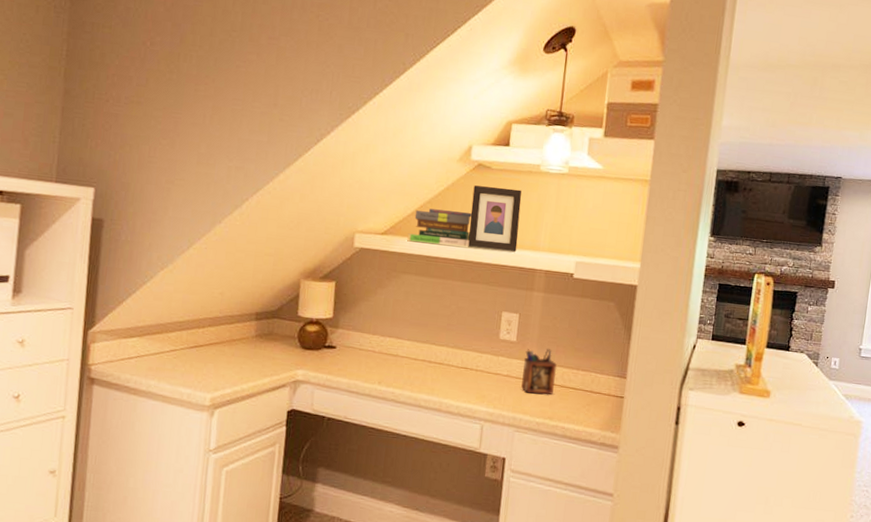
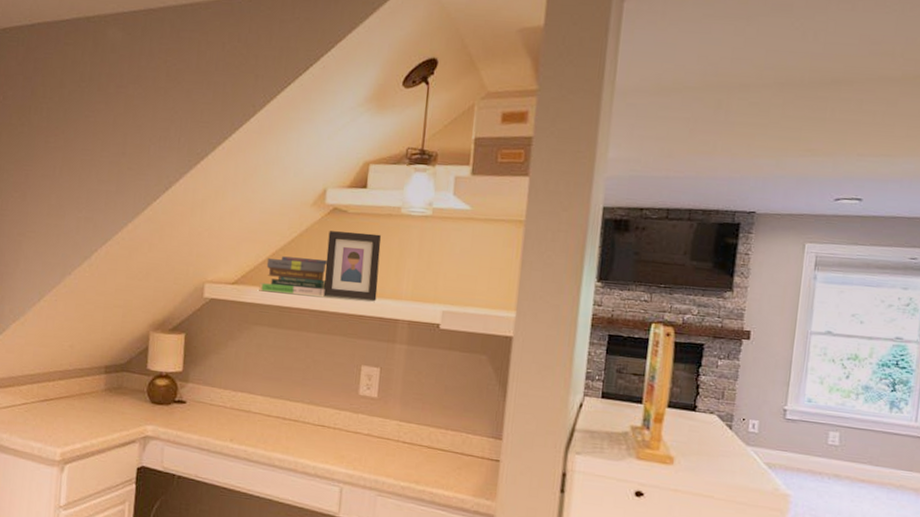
desk organizer: present [521,349,557,395] -> none [384,406,424,456]

